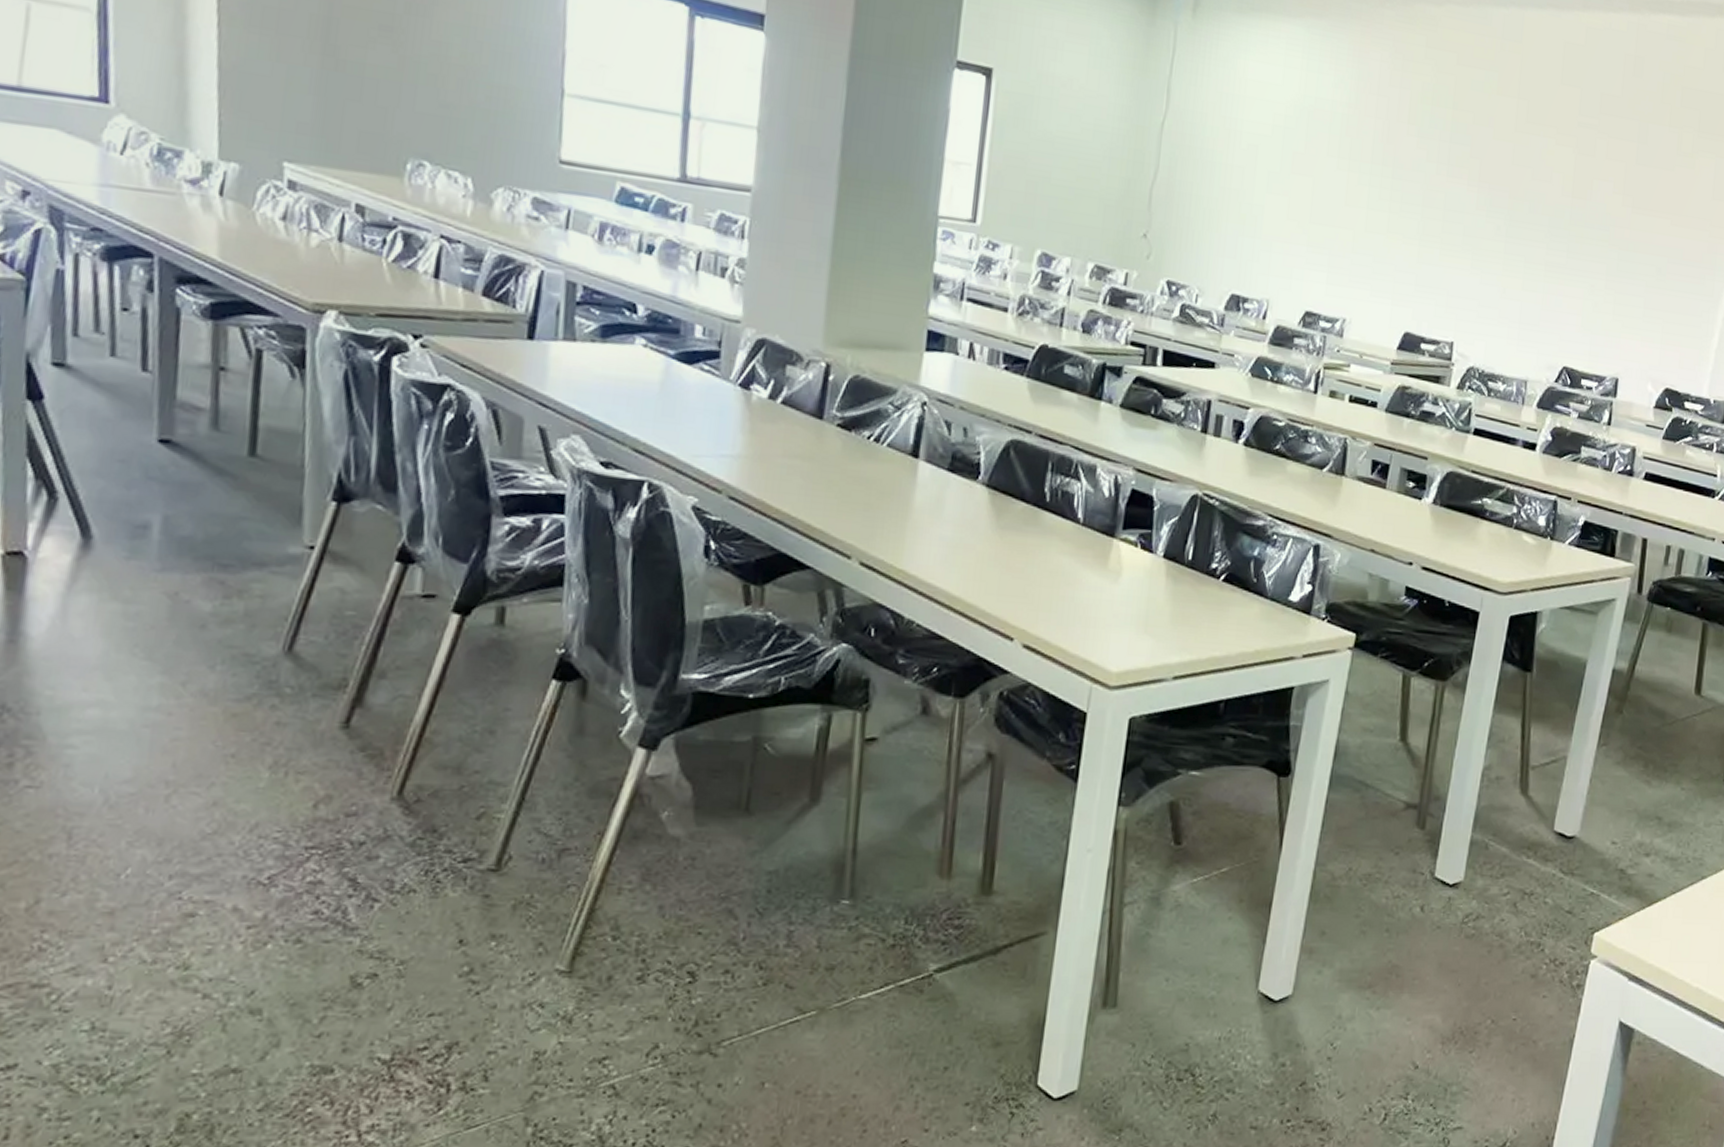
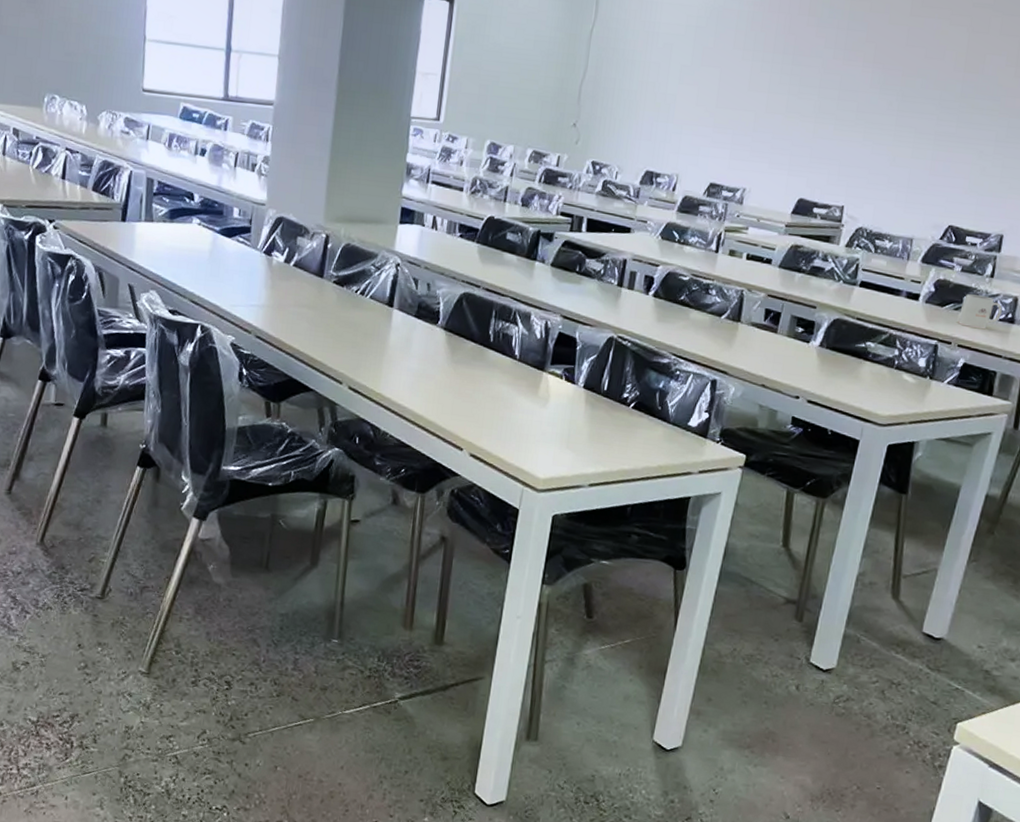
mug: none [1577,443,1621,483] -> present [958,293,1002,330]

